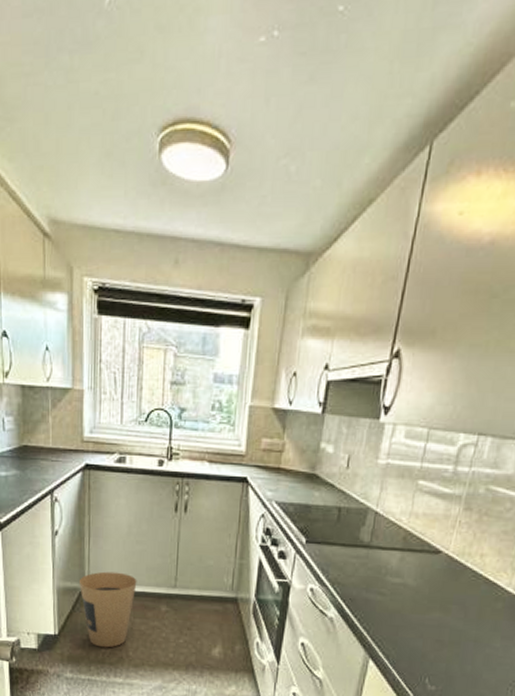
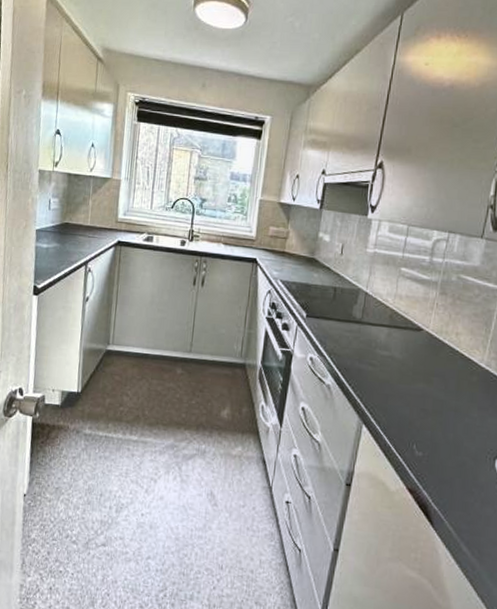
trash can: present [80,571,137,648] -> none [104,335,157,407]

